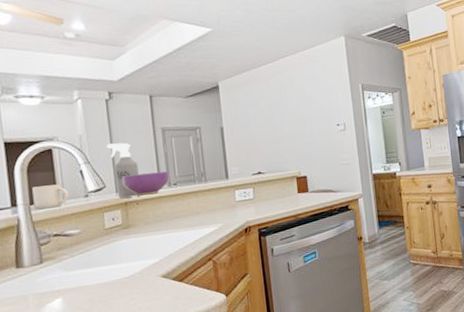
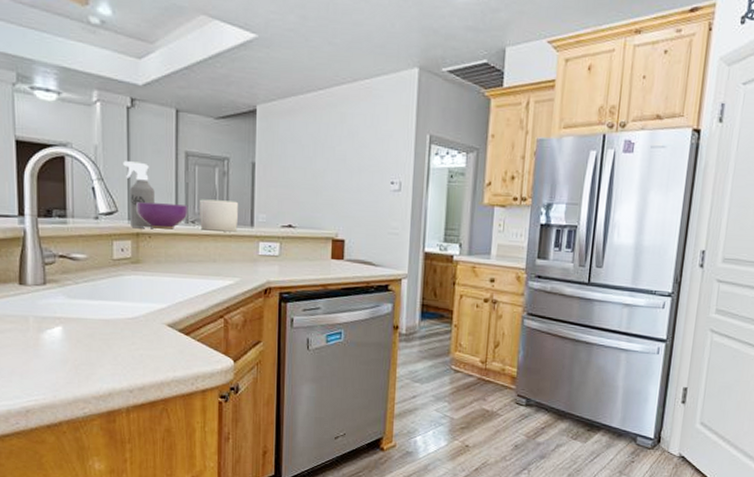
mug: present [32,184,69,210] -> none [41,197,78,225]
planter: none [179,161,215,190] -> present [200,199,238,232]

